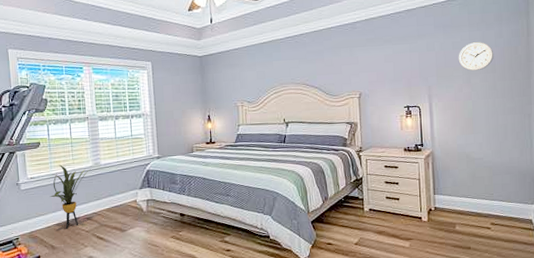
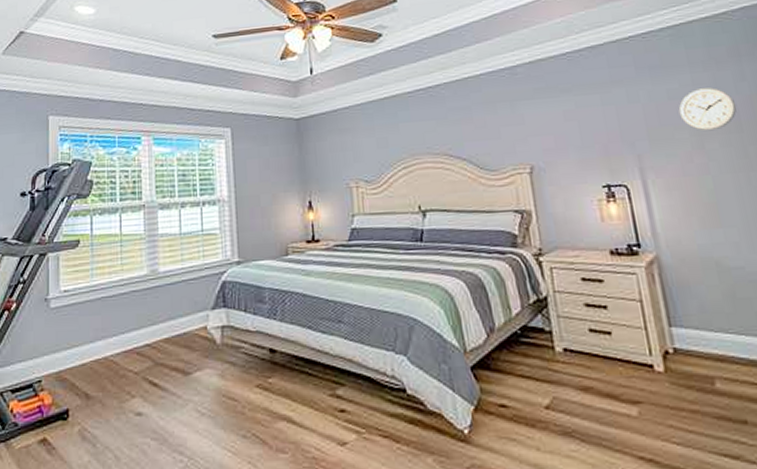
house plant: present [49,164,91,229] -> none [87,272,145,368]

